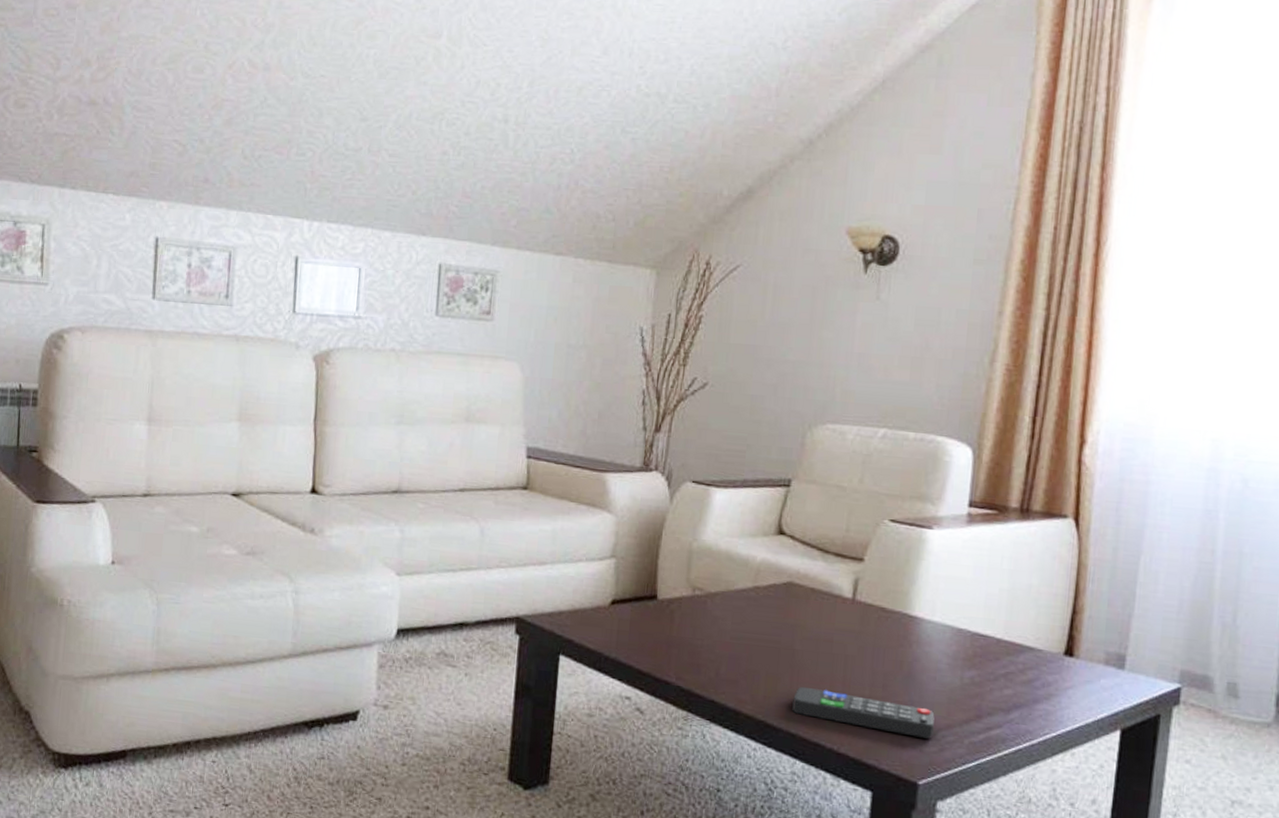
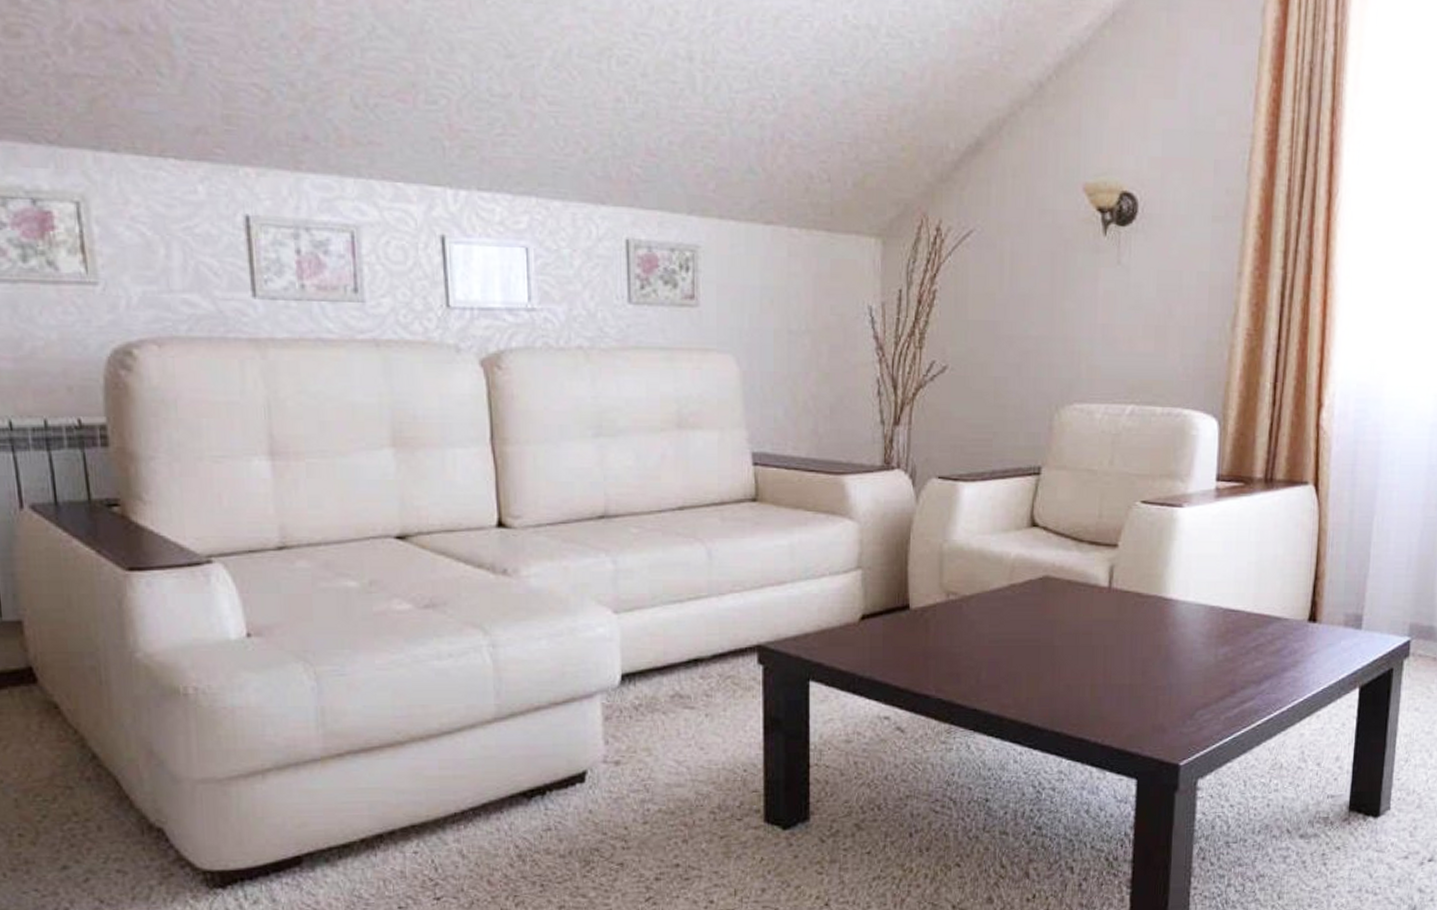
remote control: present [792,686,935,739] -> none [1055,683,1192,720]

